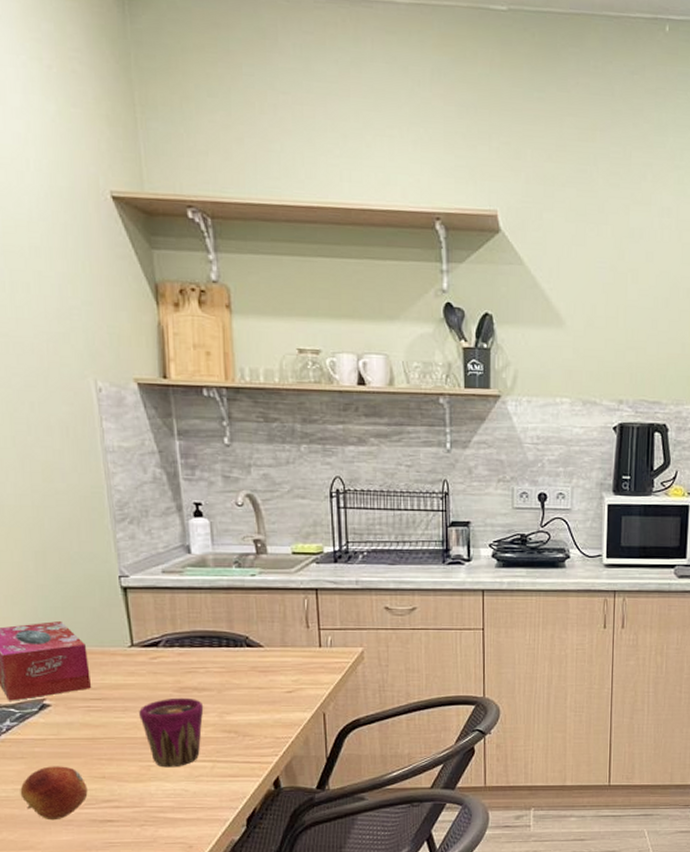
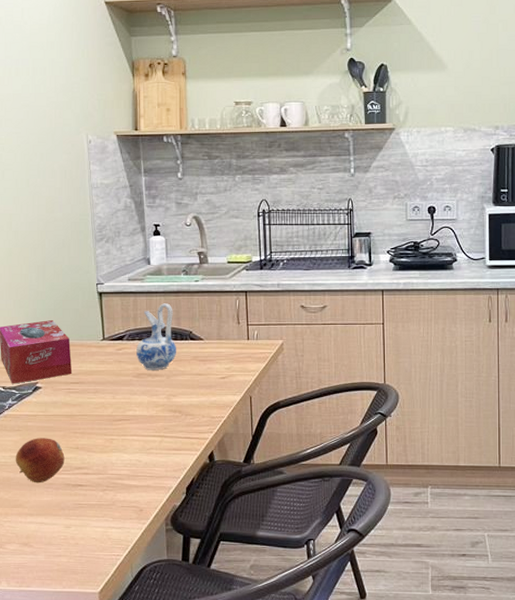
cup: present [139,697,204,768] -> none [106,382,156,441]
ceramic pitcher: none [177,602,229,683] -> present [136,303,176,370]

